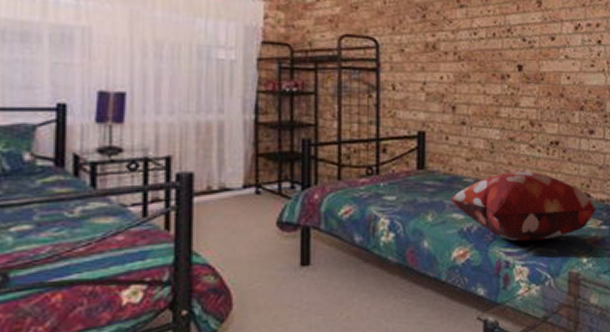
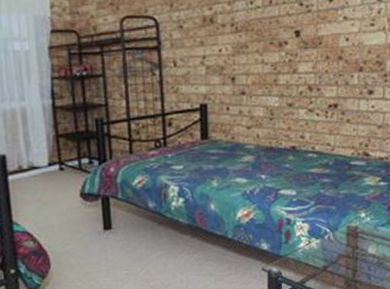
decorative pillow: present [451,172,596,241] -> none [234,135,375,201]

